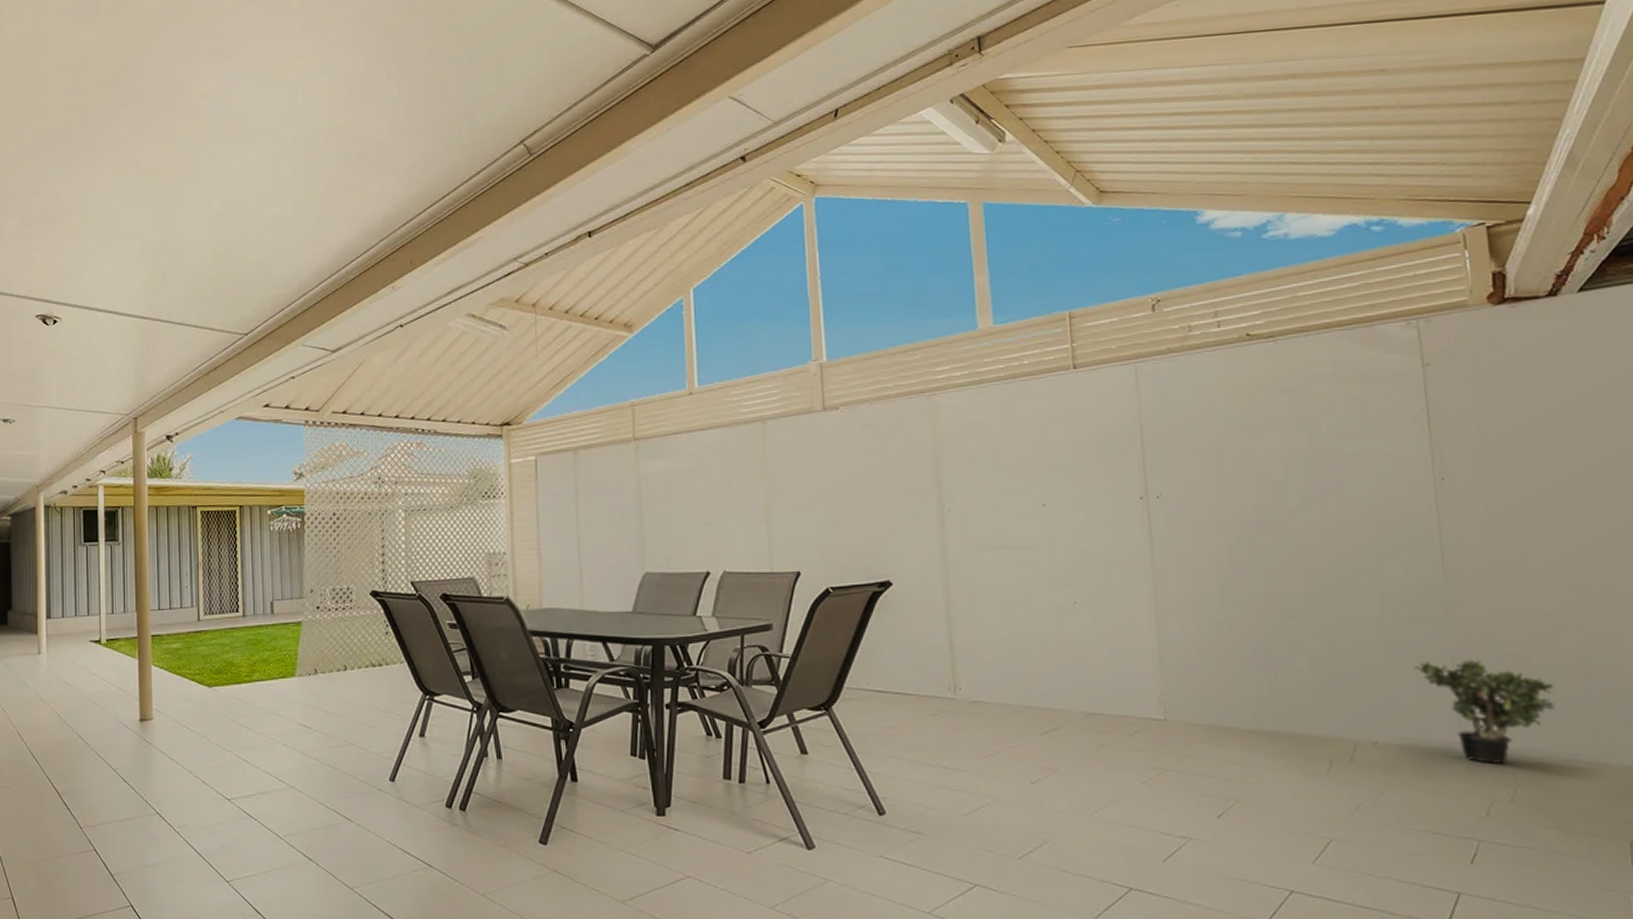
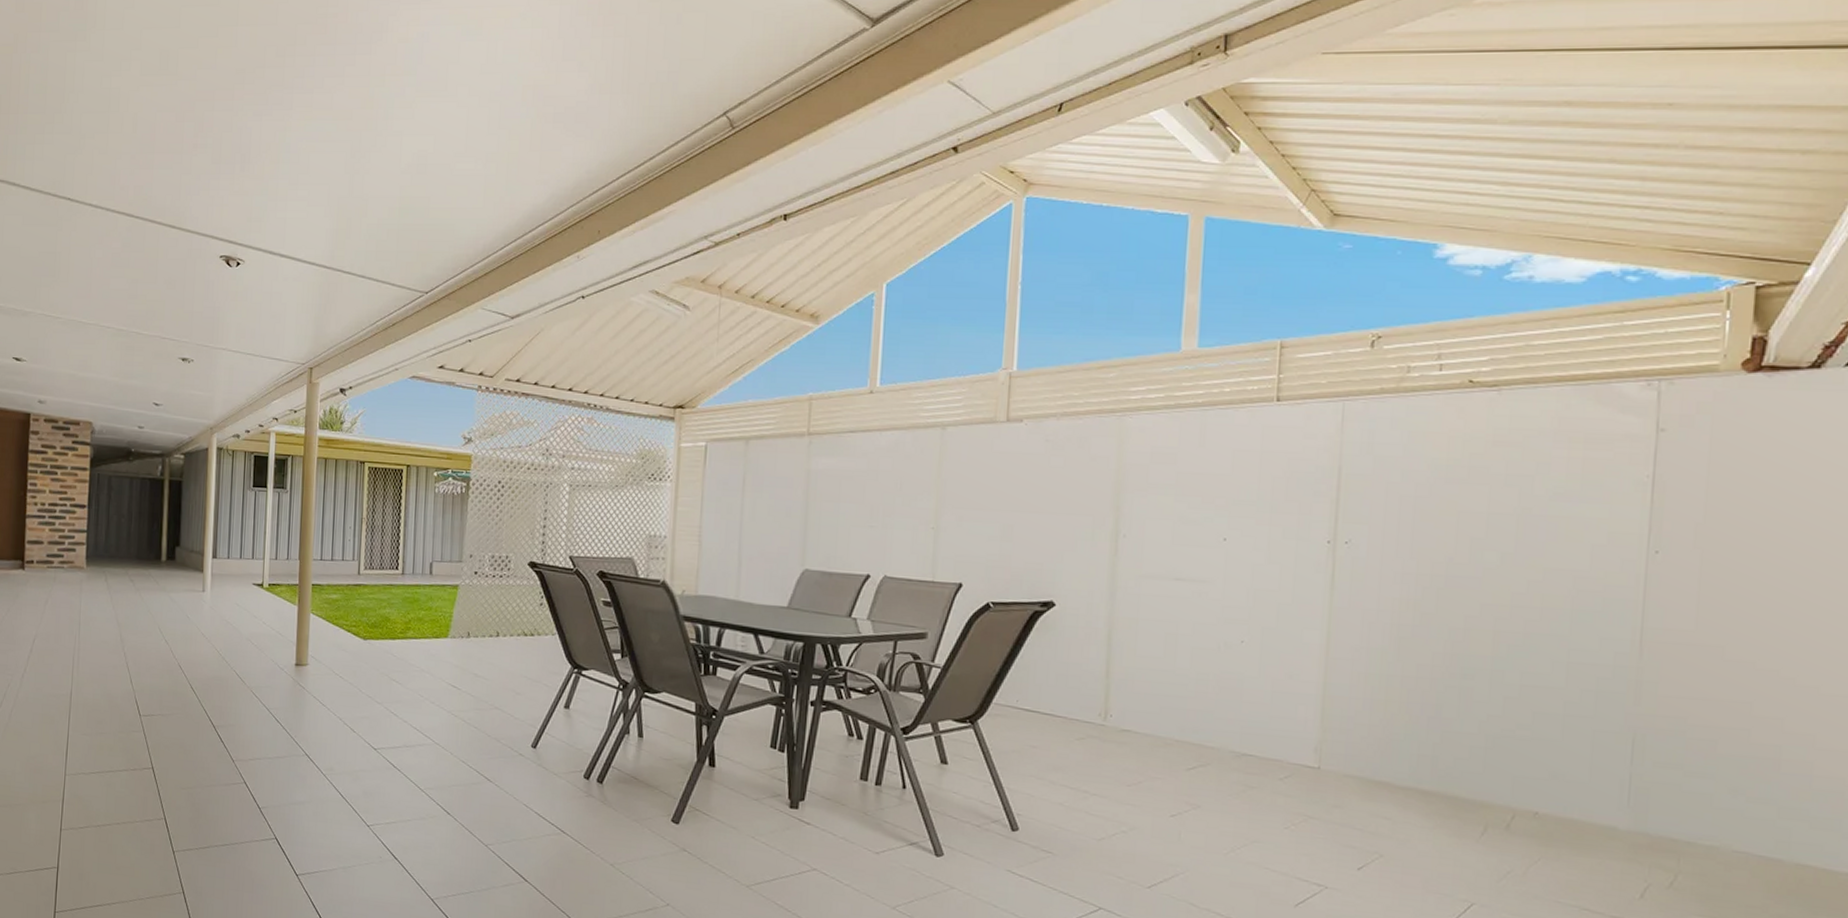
potted plant: present [1413,659,1556,765] -> none [1589,736,1737,850]

